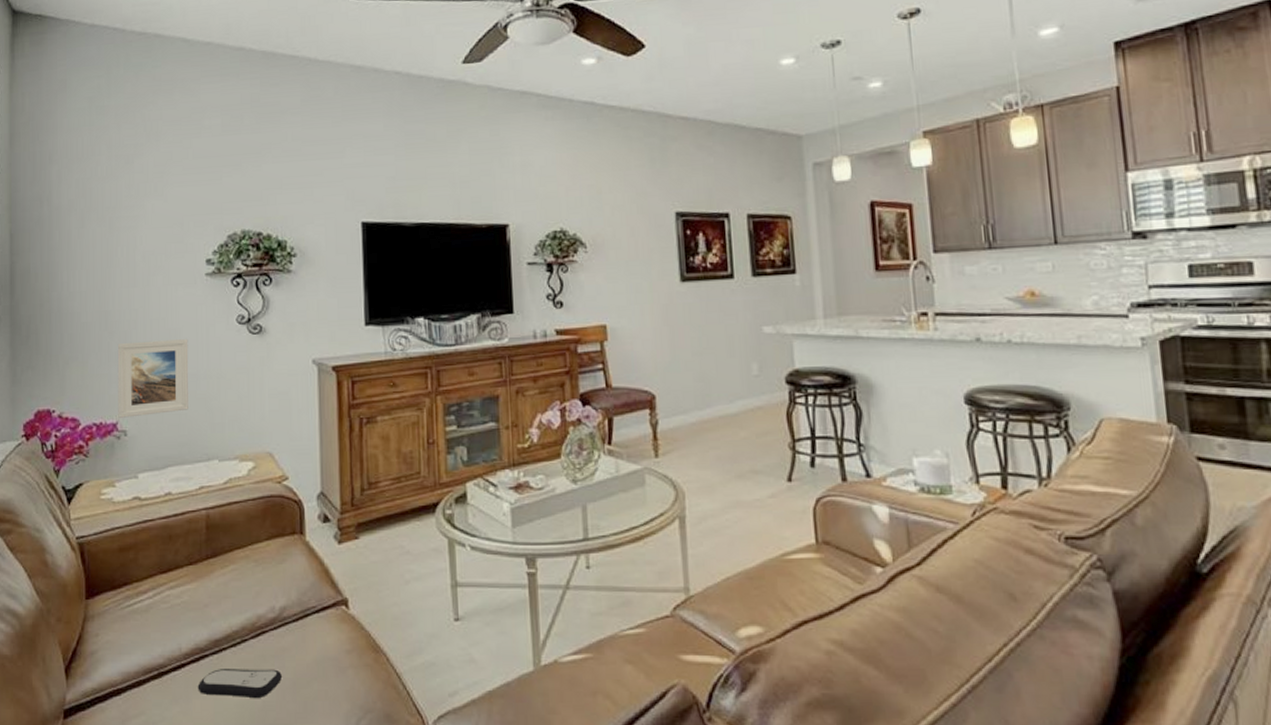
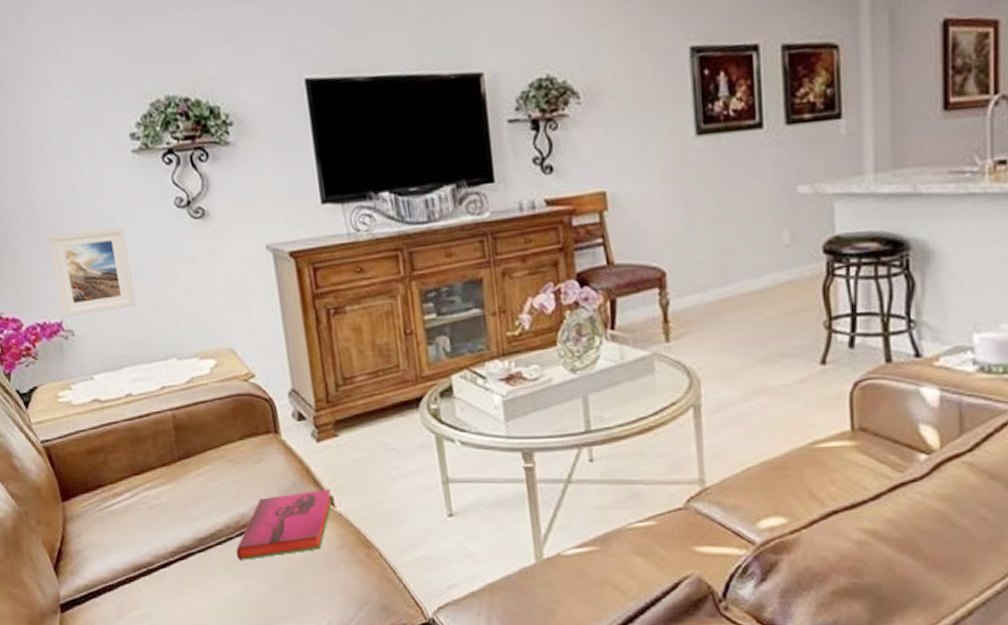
remote control: present [197,669,283,699] -> none [188,565,274,593]
hardback book: none [248,591,347,665] -> present [236,489,333,561]

